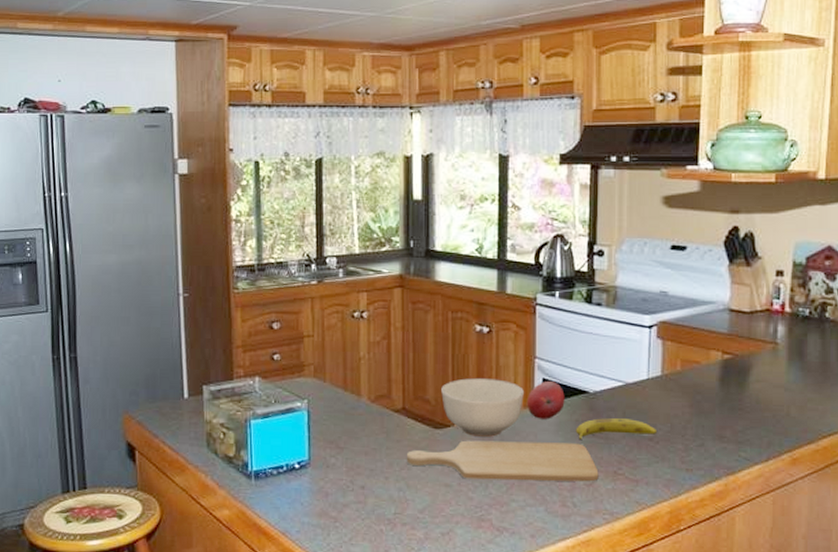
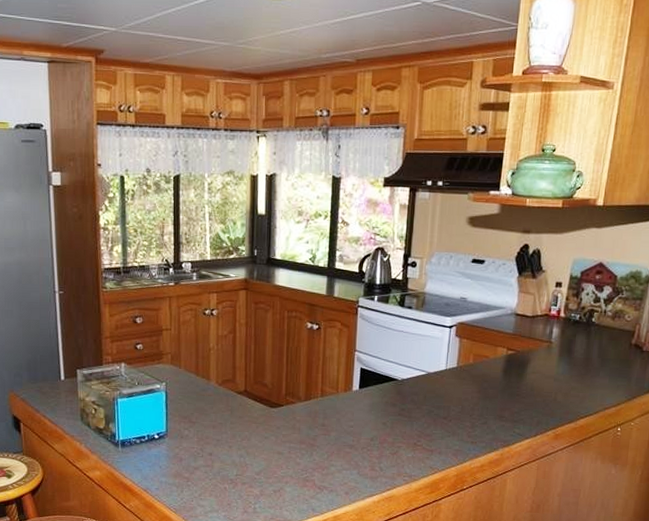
chopping board: present [406,440,599,482] -> none [246,417,402,451]
bowl: present [441,378,524,438] -> none [277,367,345,415]
fruit: present [526,381,565,419] -> none [346,370,378,401]
fruit: present [576,418,658,441] -> none [385,401,451,419]

